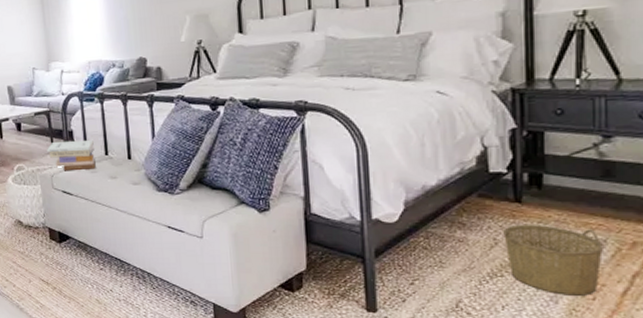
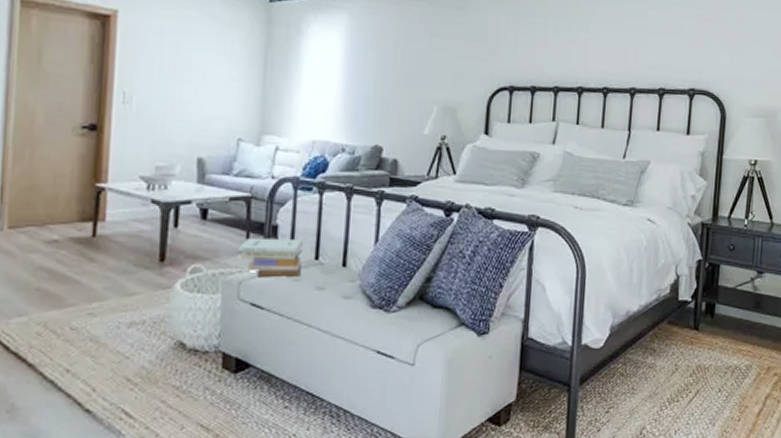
basket: present [503,225,603,296] -> none [682,351,749,418]

